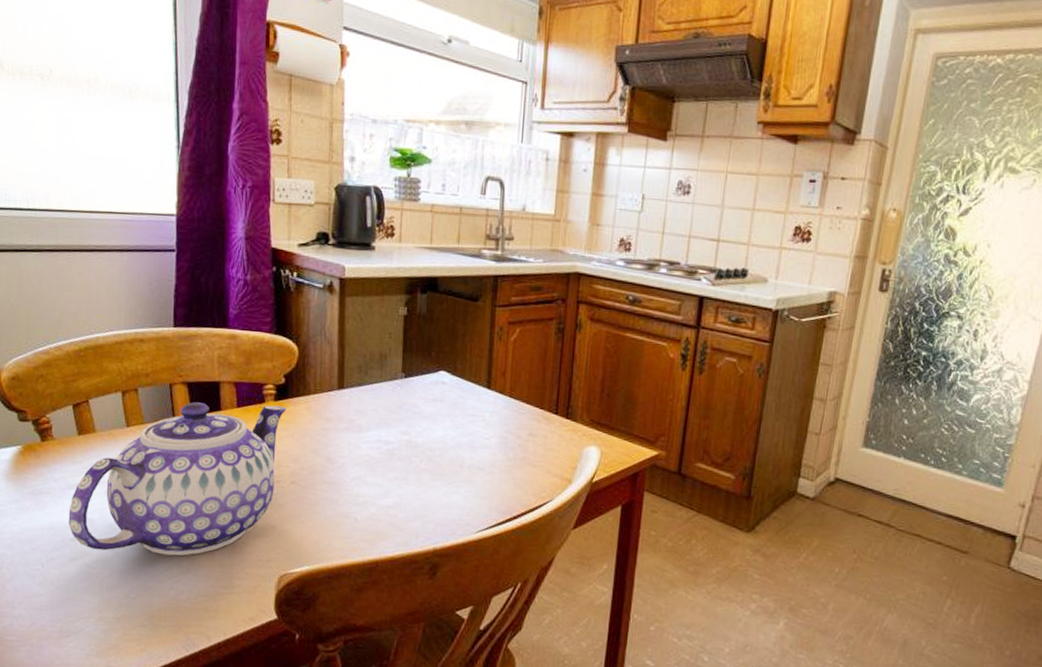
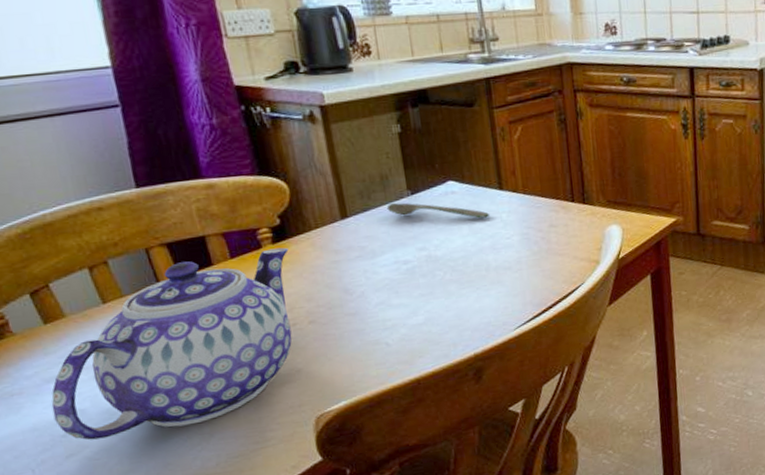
spoon: none [380,383,473,414] -> present [386,202,489,219]

